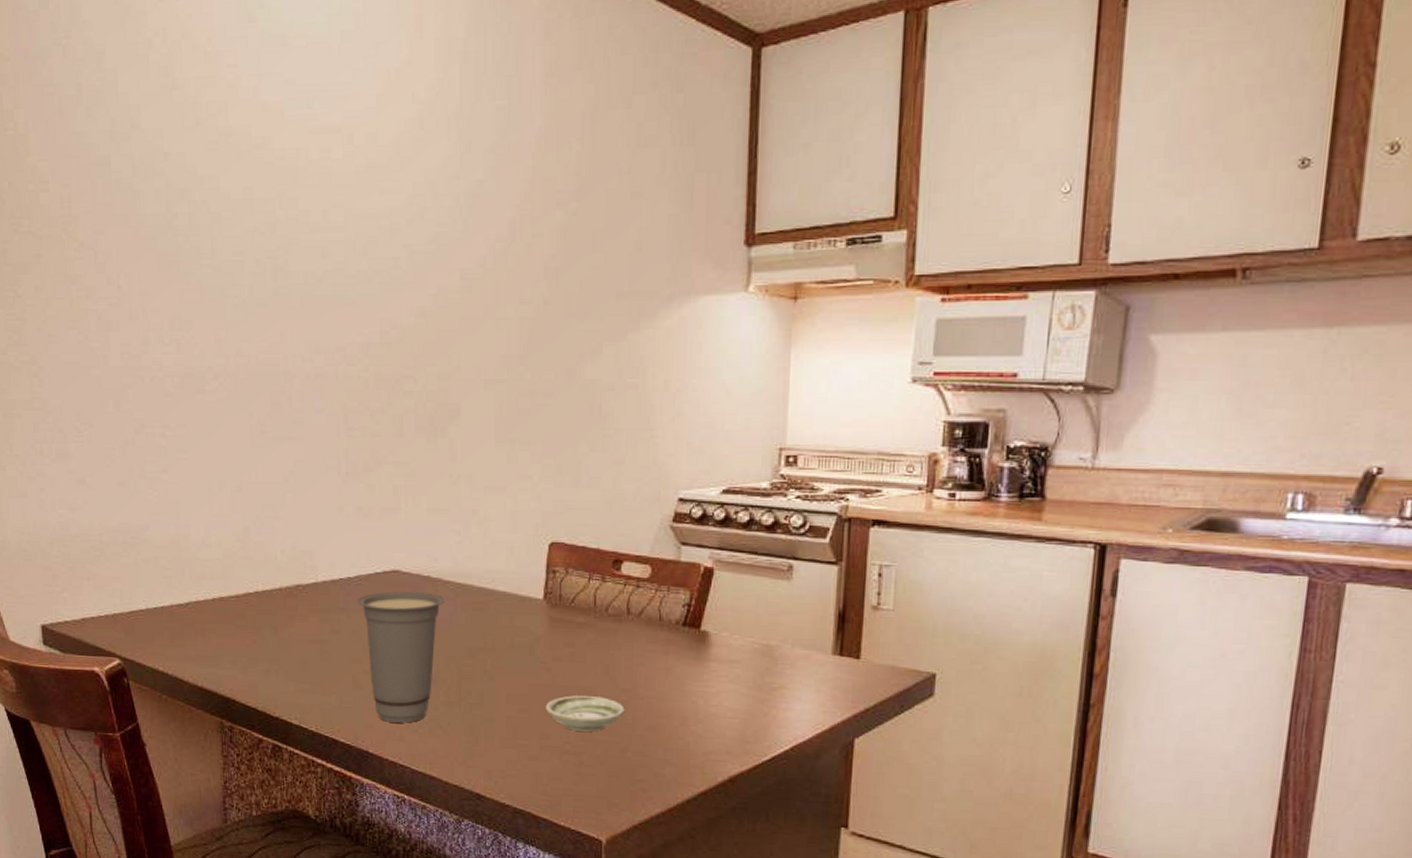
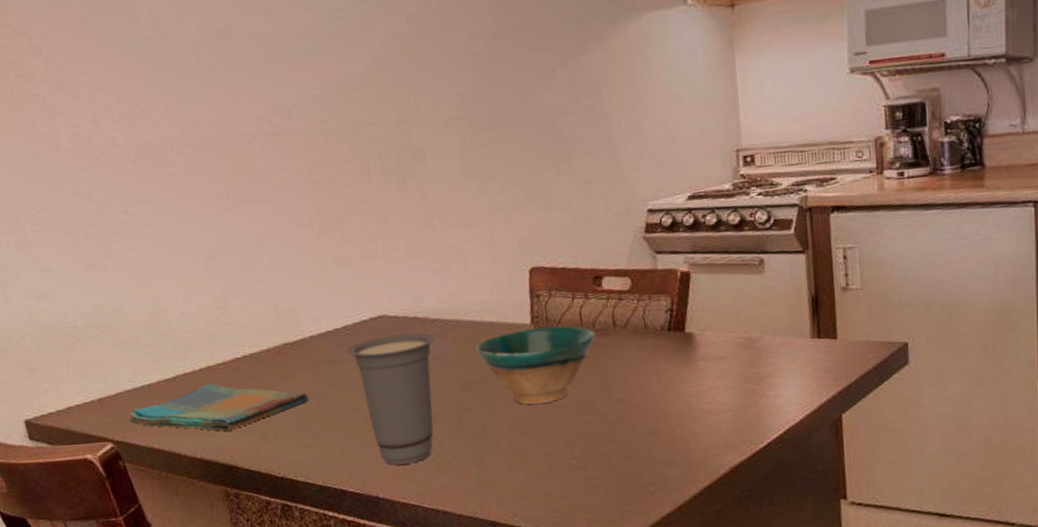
dish towel: none [138,614,313,665] -> present [128,383,309,432]
bowl: none [485,604,607,683] -> present [476,325,596,405]
saucer: present [545,695,625,732] -> none [547,410,624,446]

